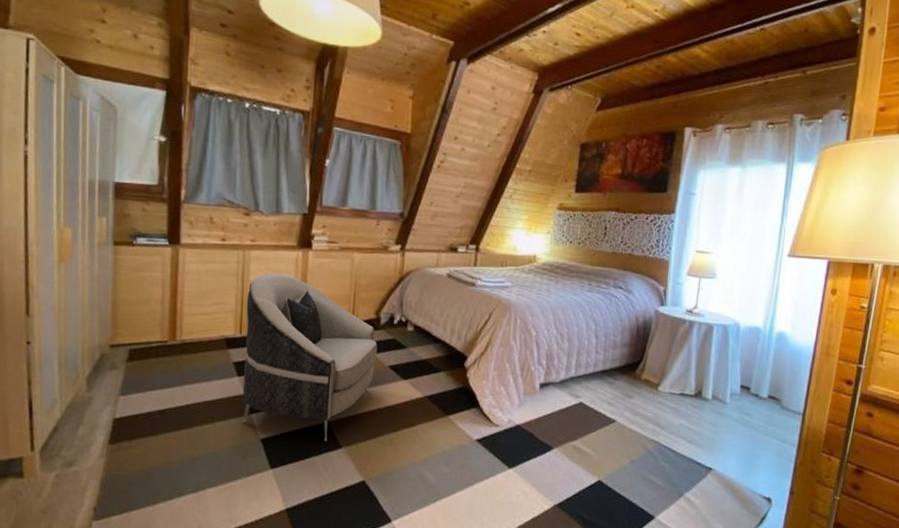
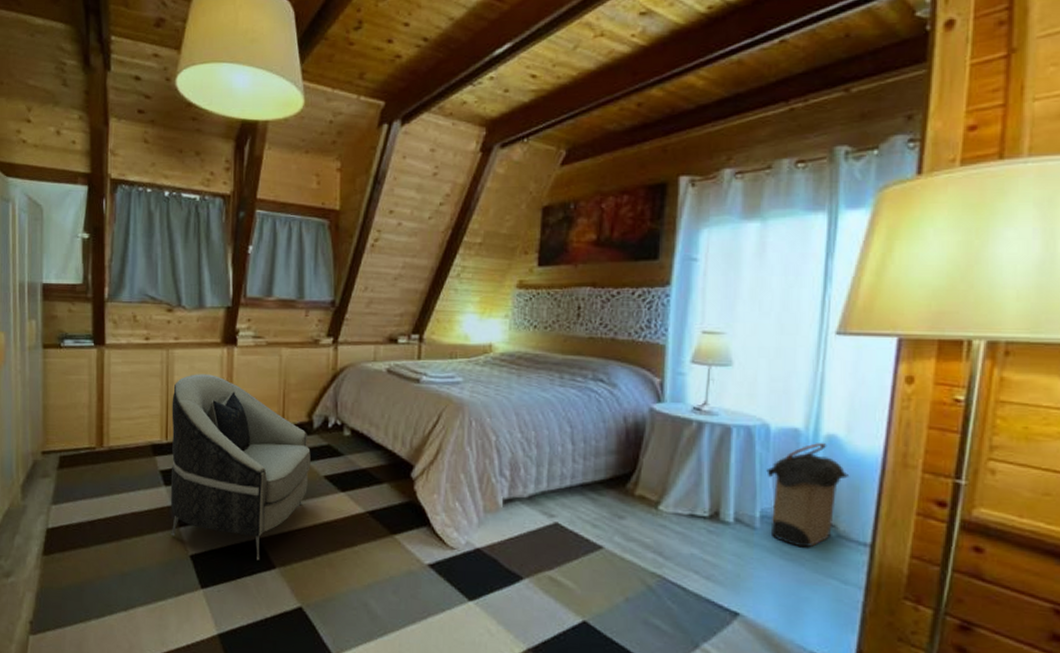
laundry hamper: none [736,338,792,417] -> present [766,443,850,548]

